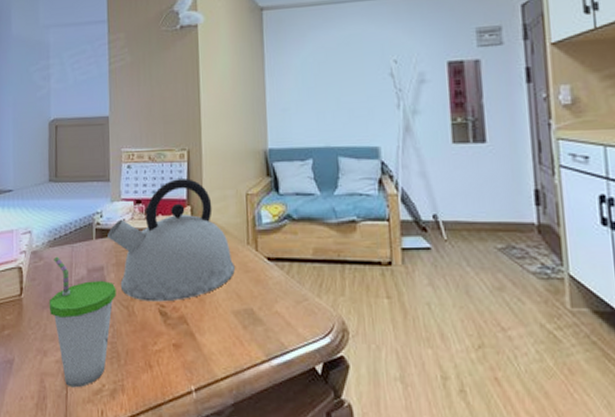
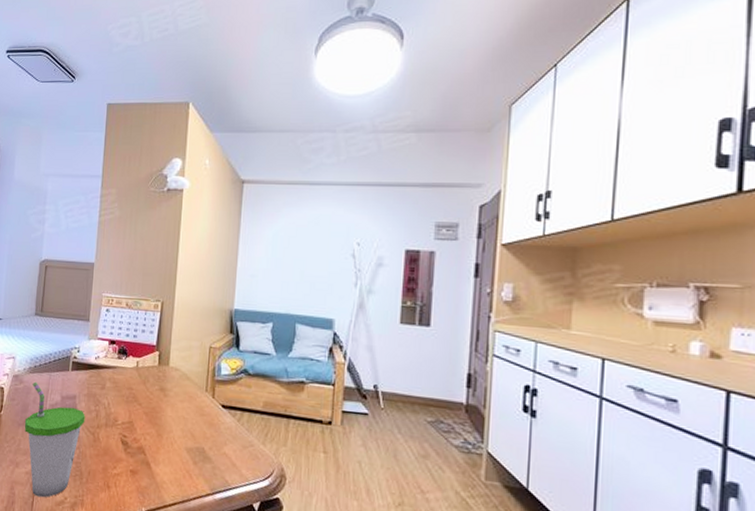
kettle: present [108,178,235,302] -> none [82,326,192,433]

